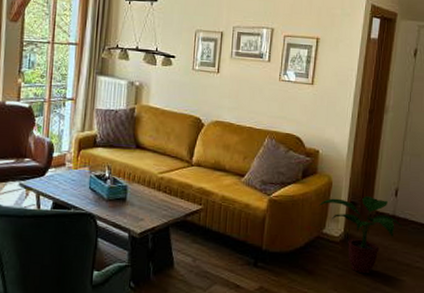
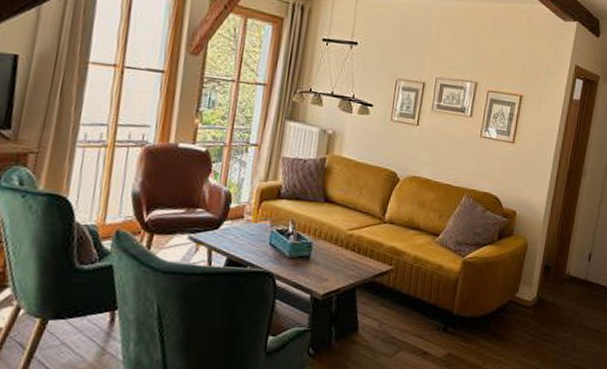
potted plant: present [318,196,402,274] -> none [512,260,594,340]

